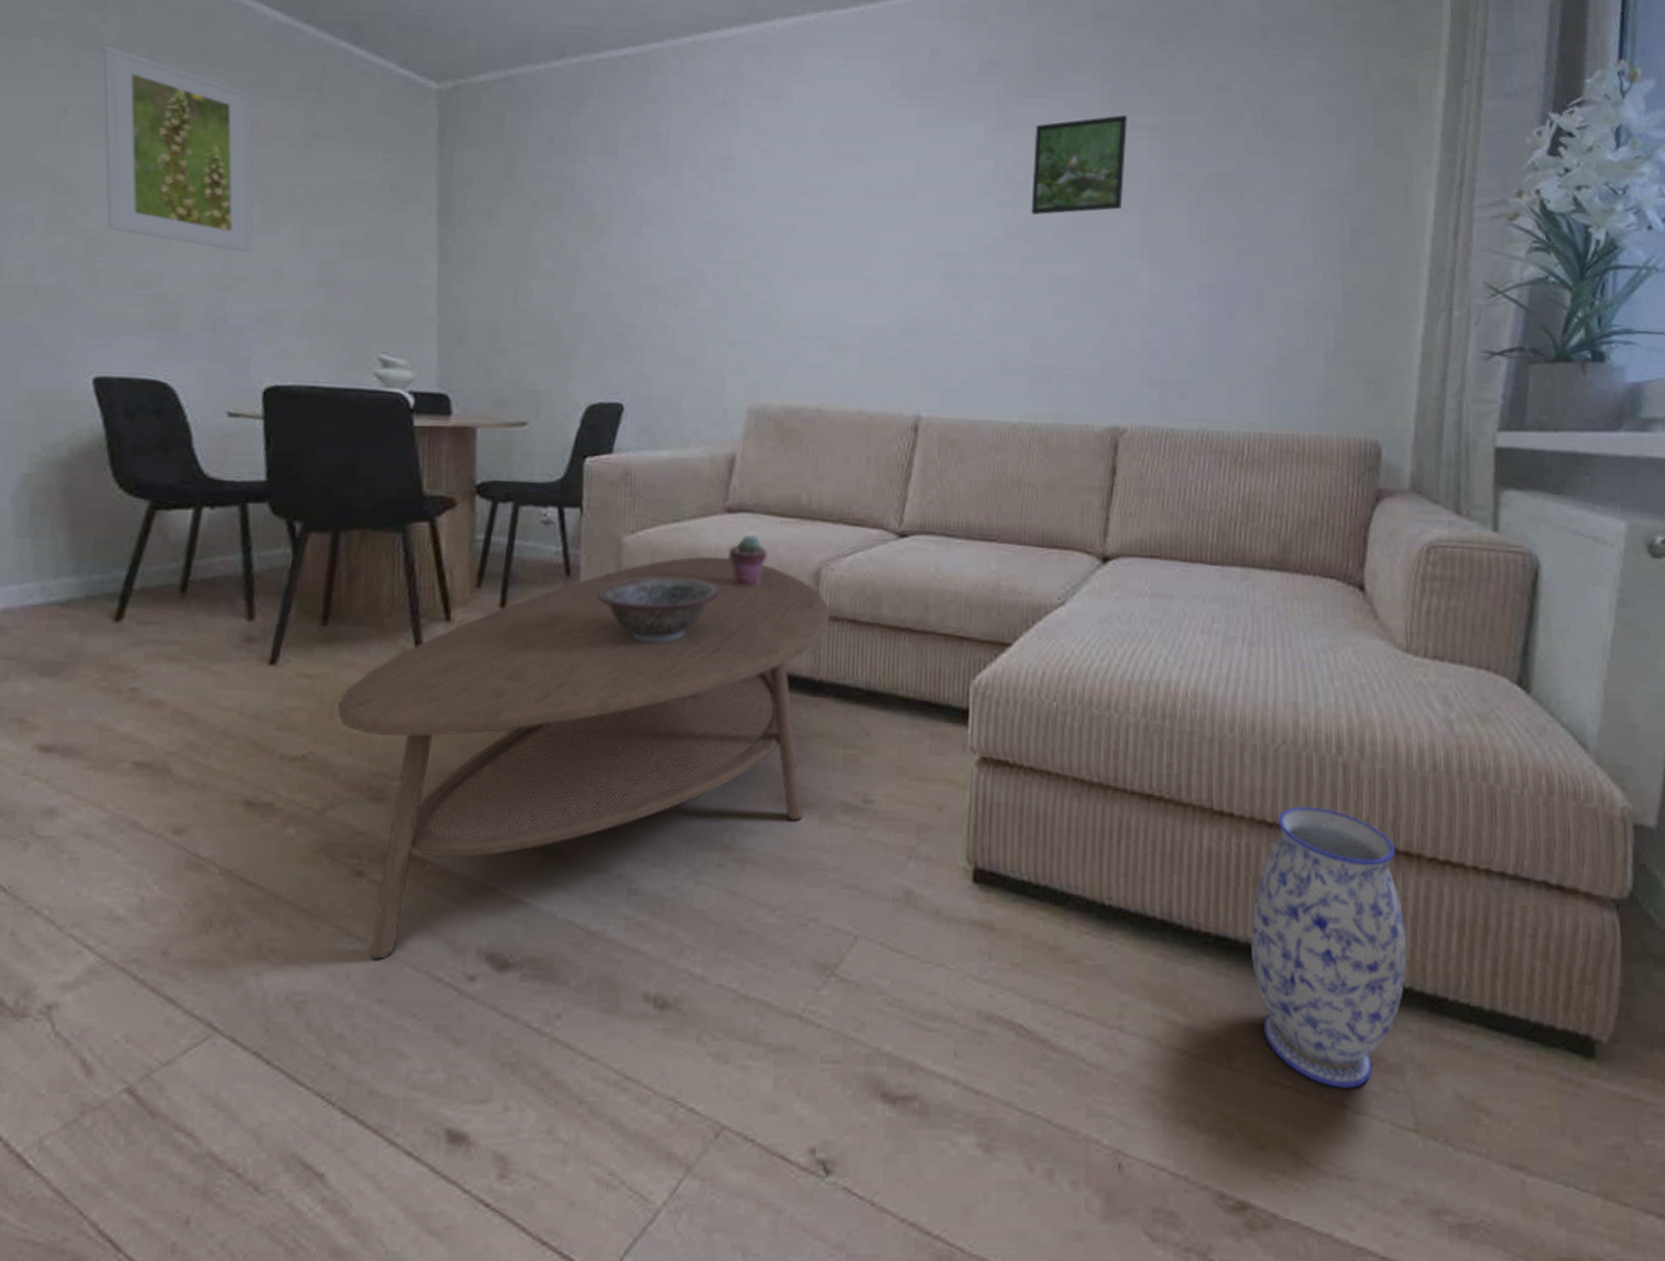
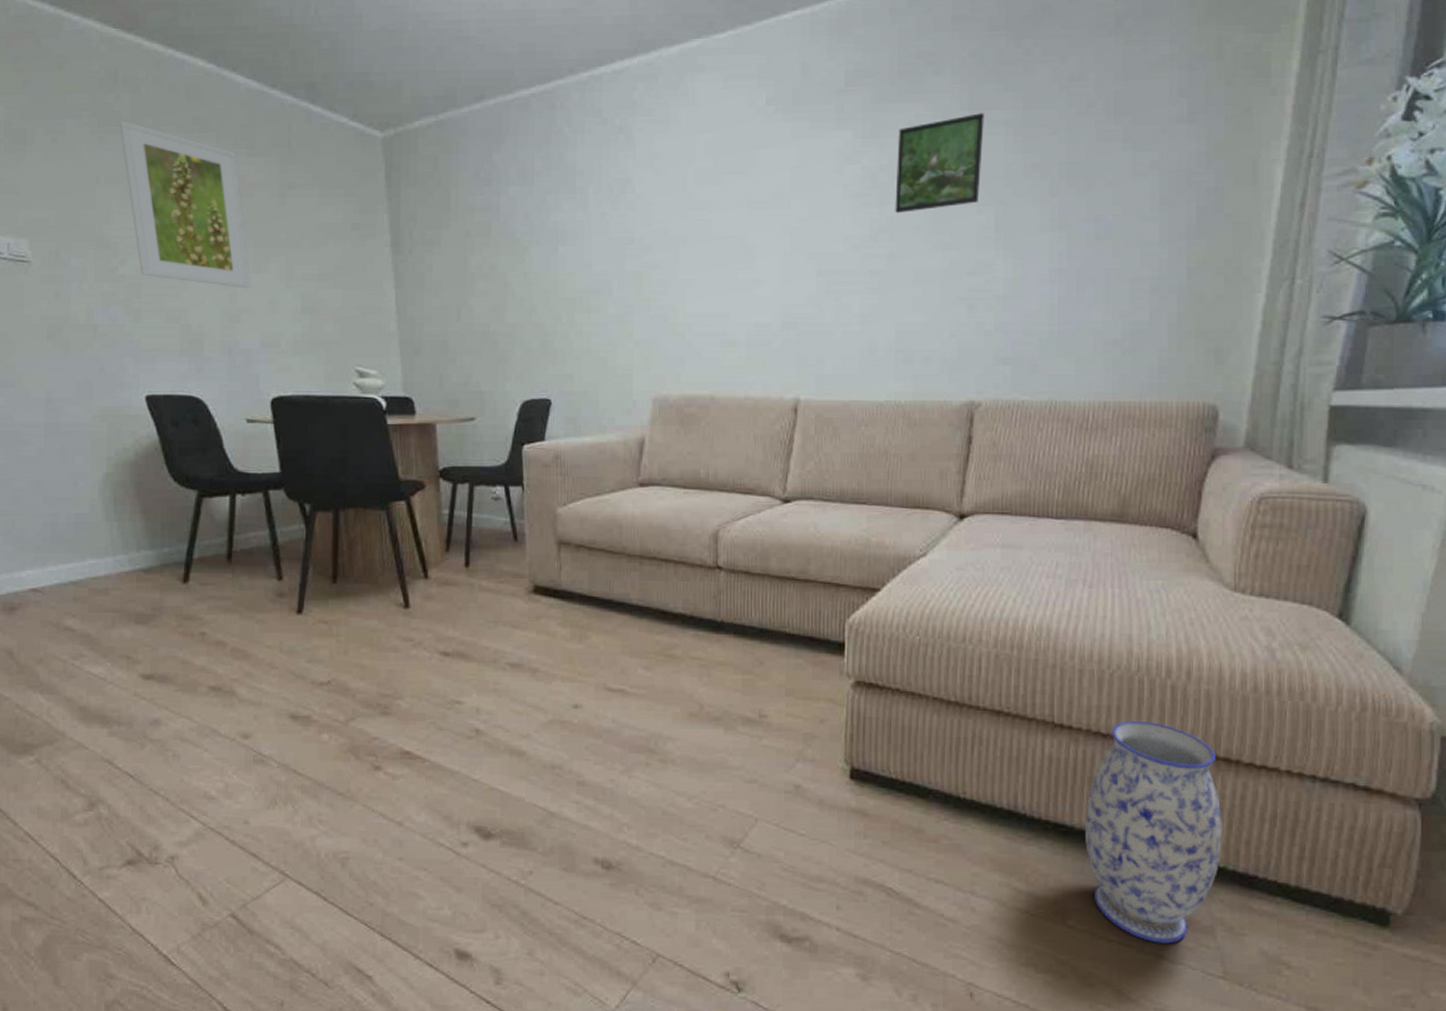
coffee table: present [337,557,829,961] -> none [350,523,726,831]
decorative bowl: present [596,576,720,643] -> none [539,540,637,593]
potted succulent: present [727,535,768,586] -> none [641,504,675,546]

